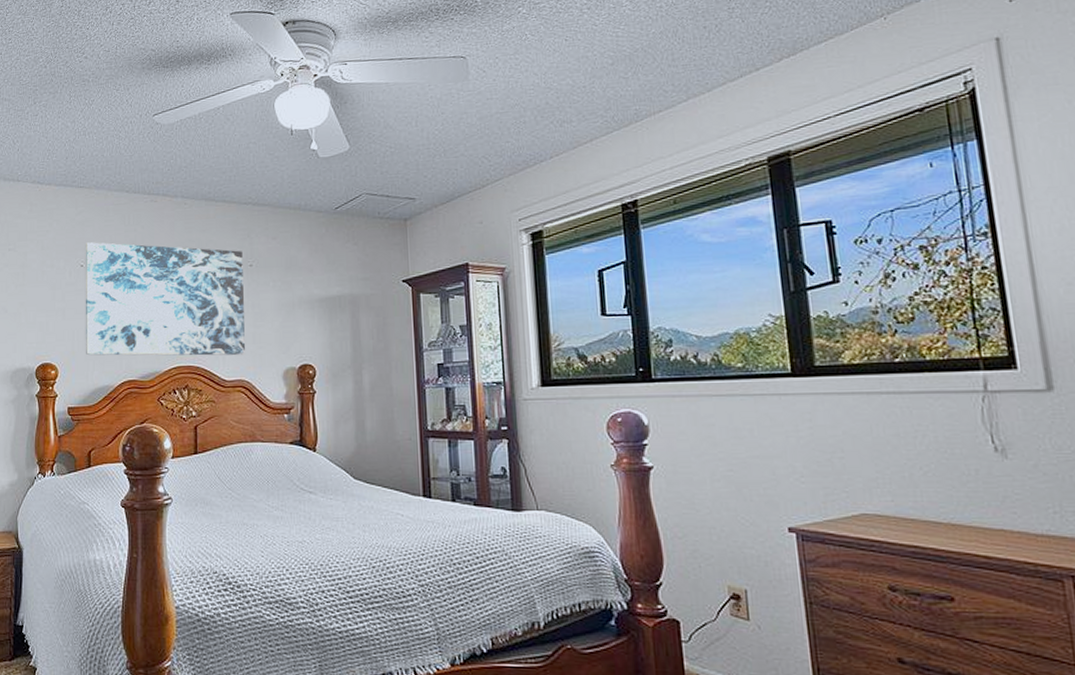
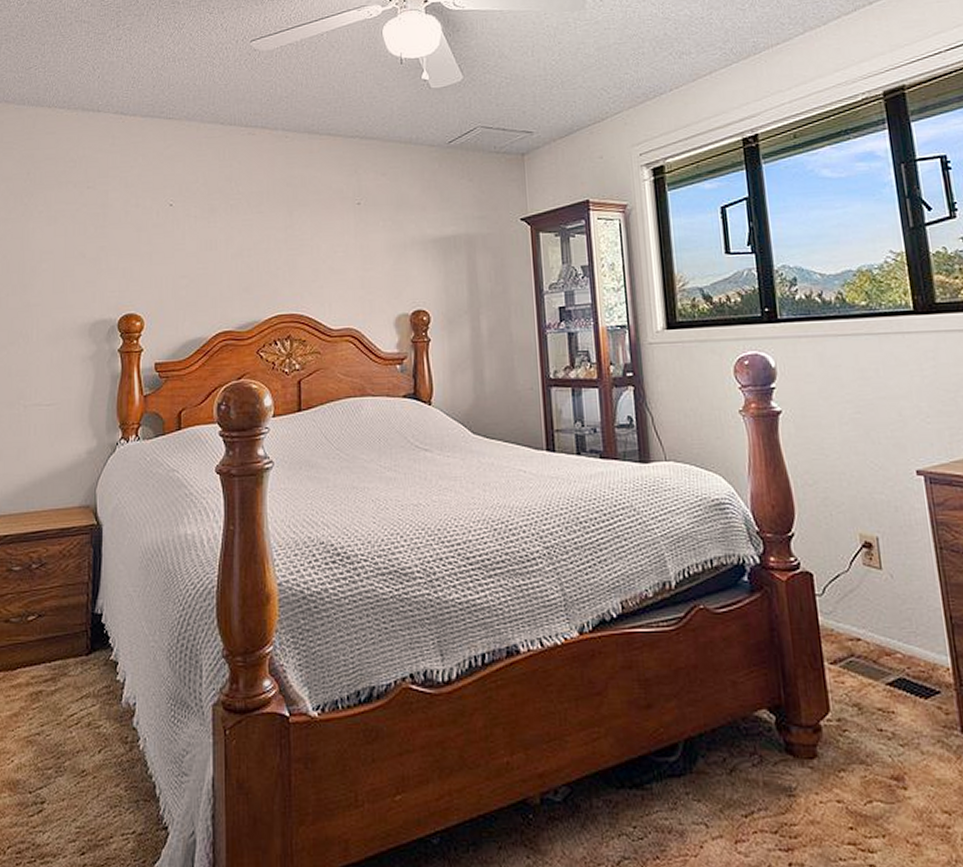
wall art: present [85,242,245,356] -> none [174,179,353,305]

